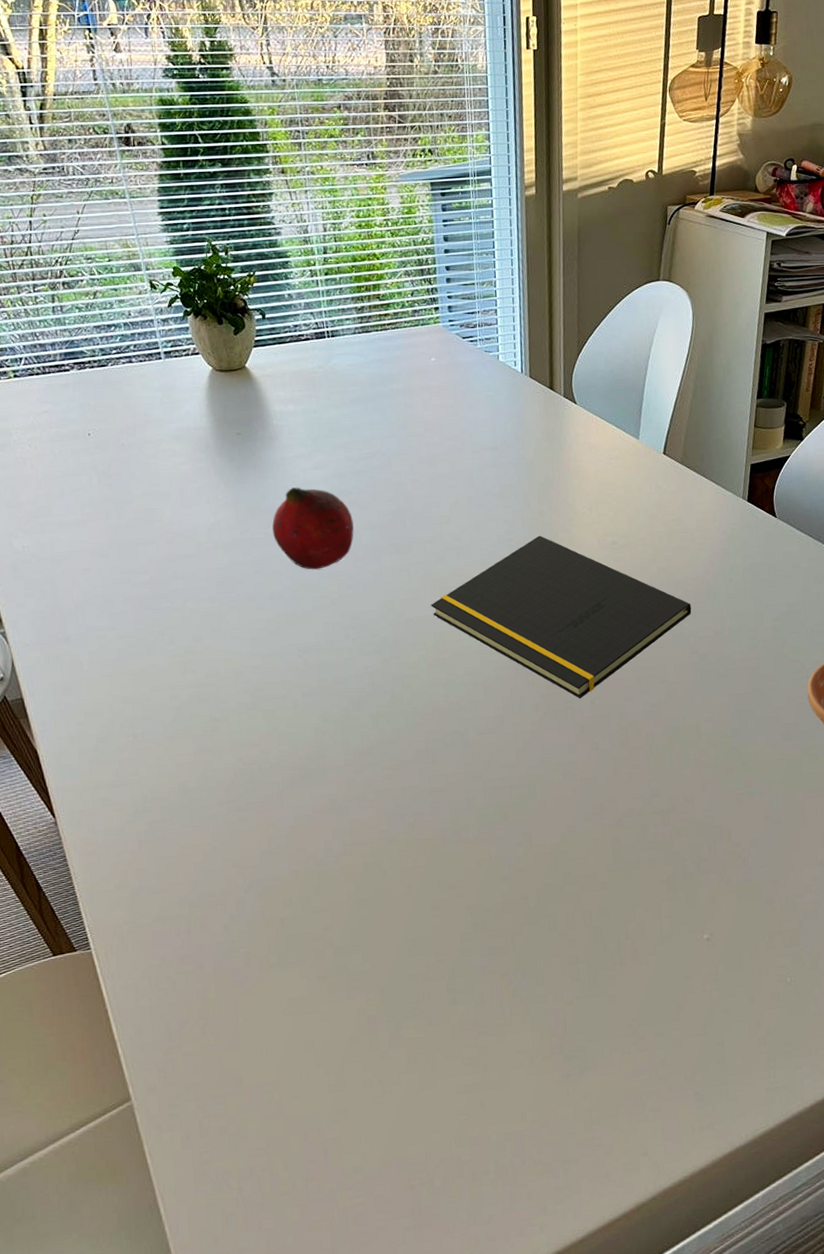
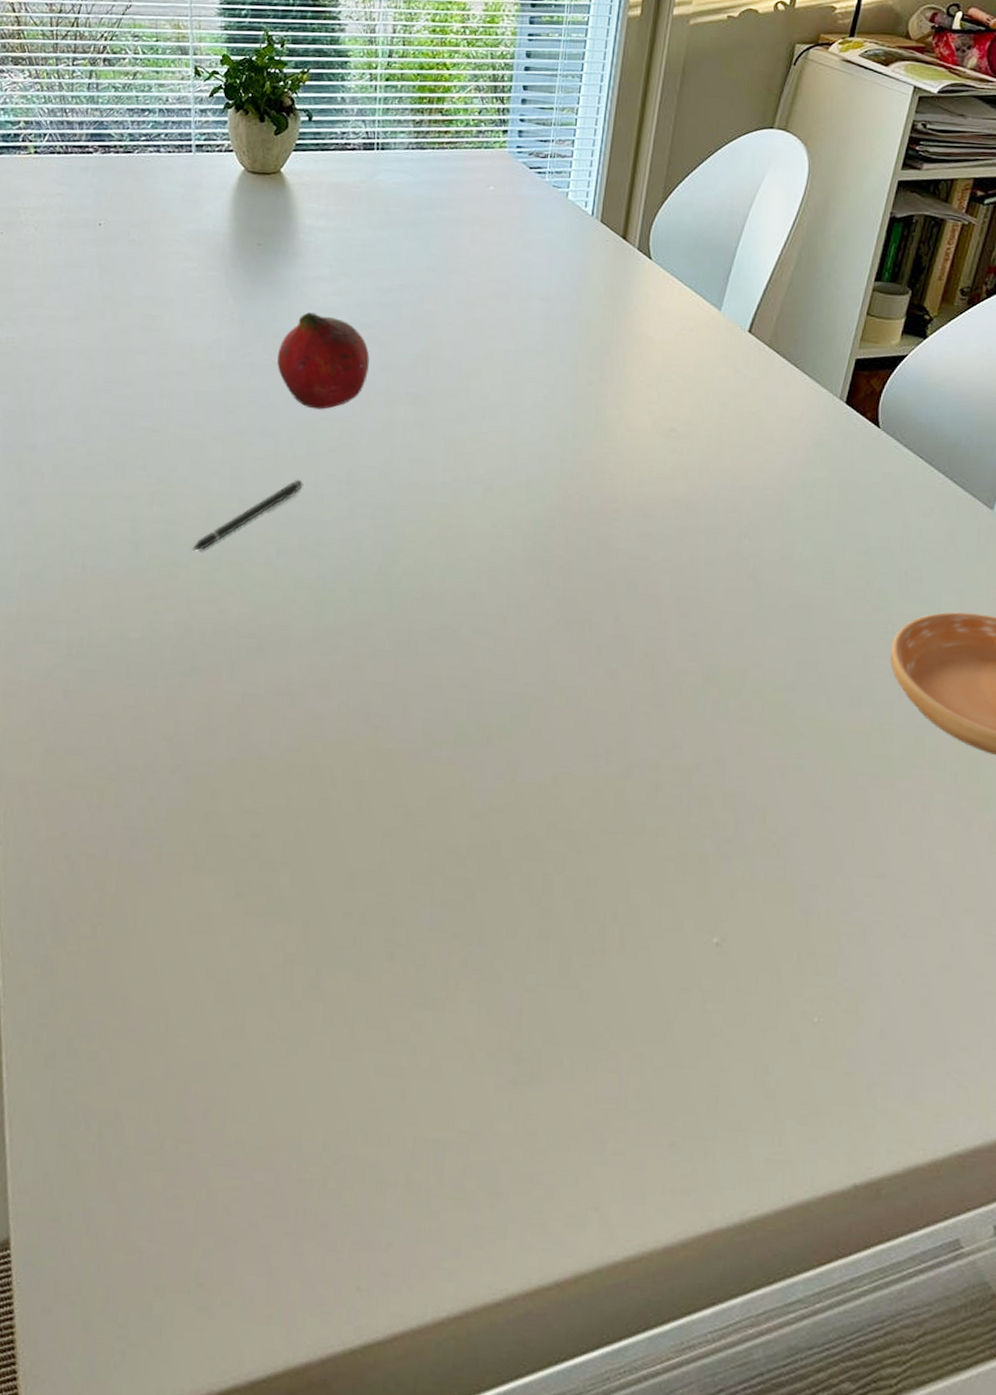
pen: none [227,631,315,706] -> present [192,479,303,551]
notepad: present [431,535,692,699] -> none [442,407,757,612]

